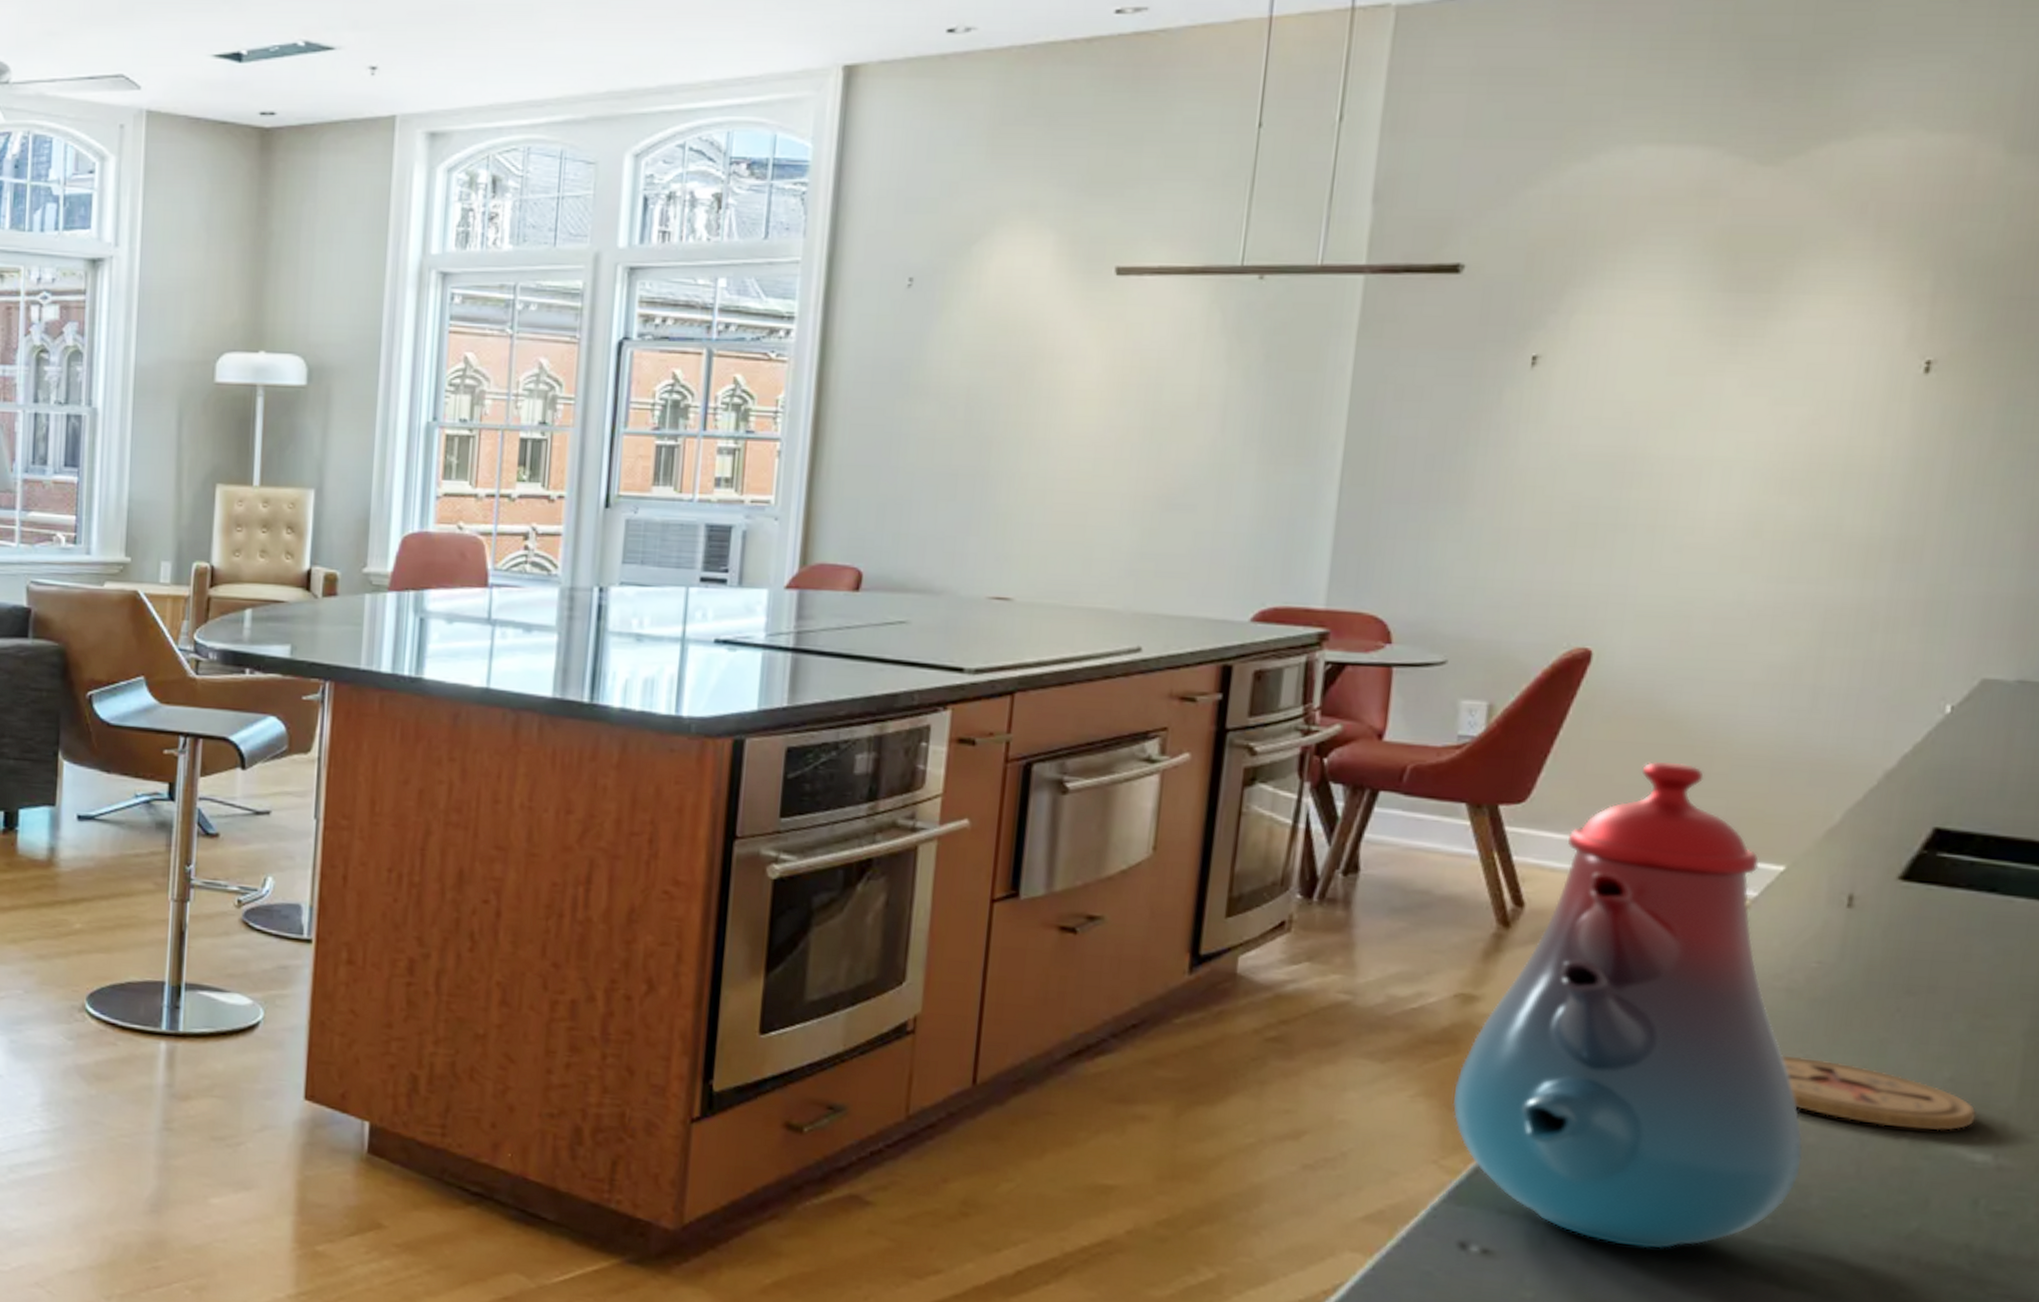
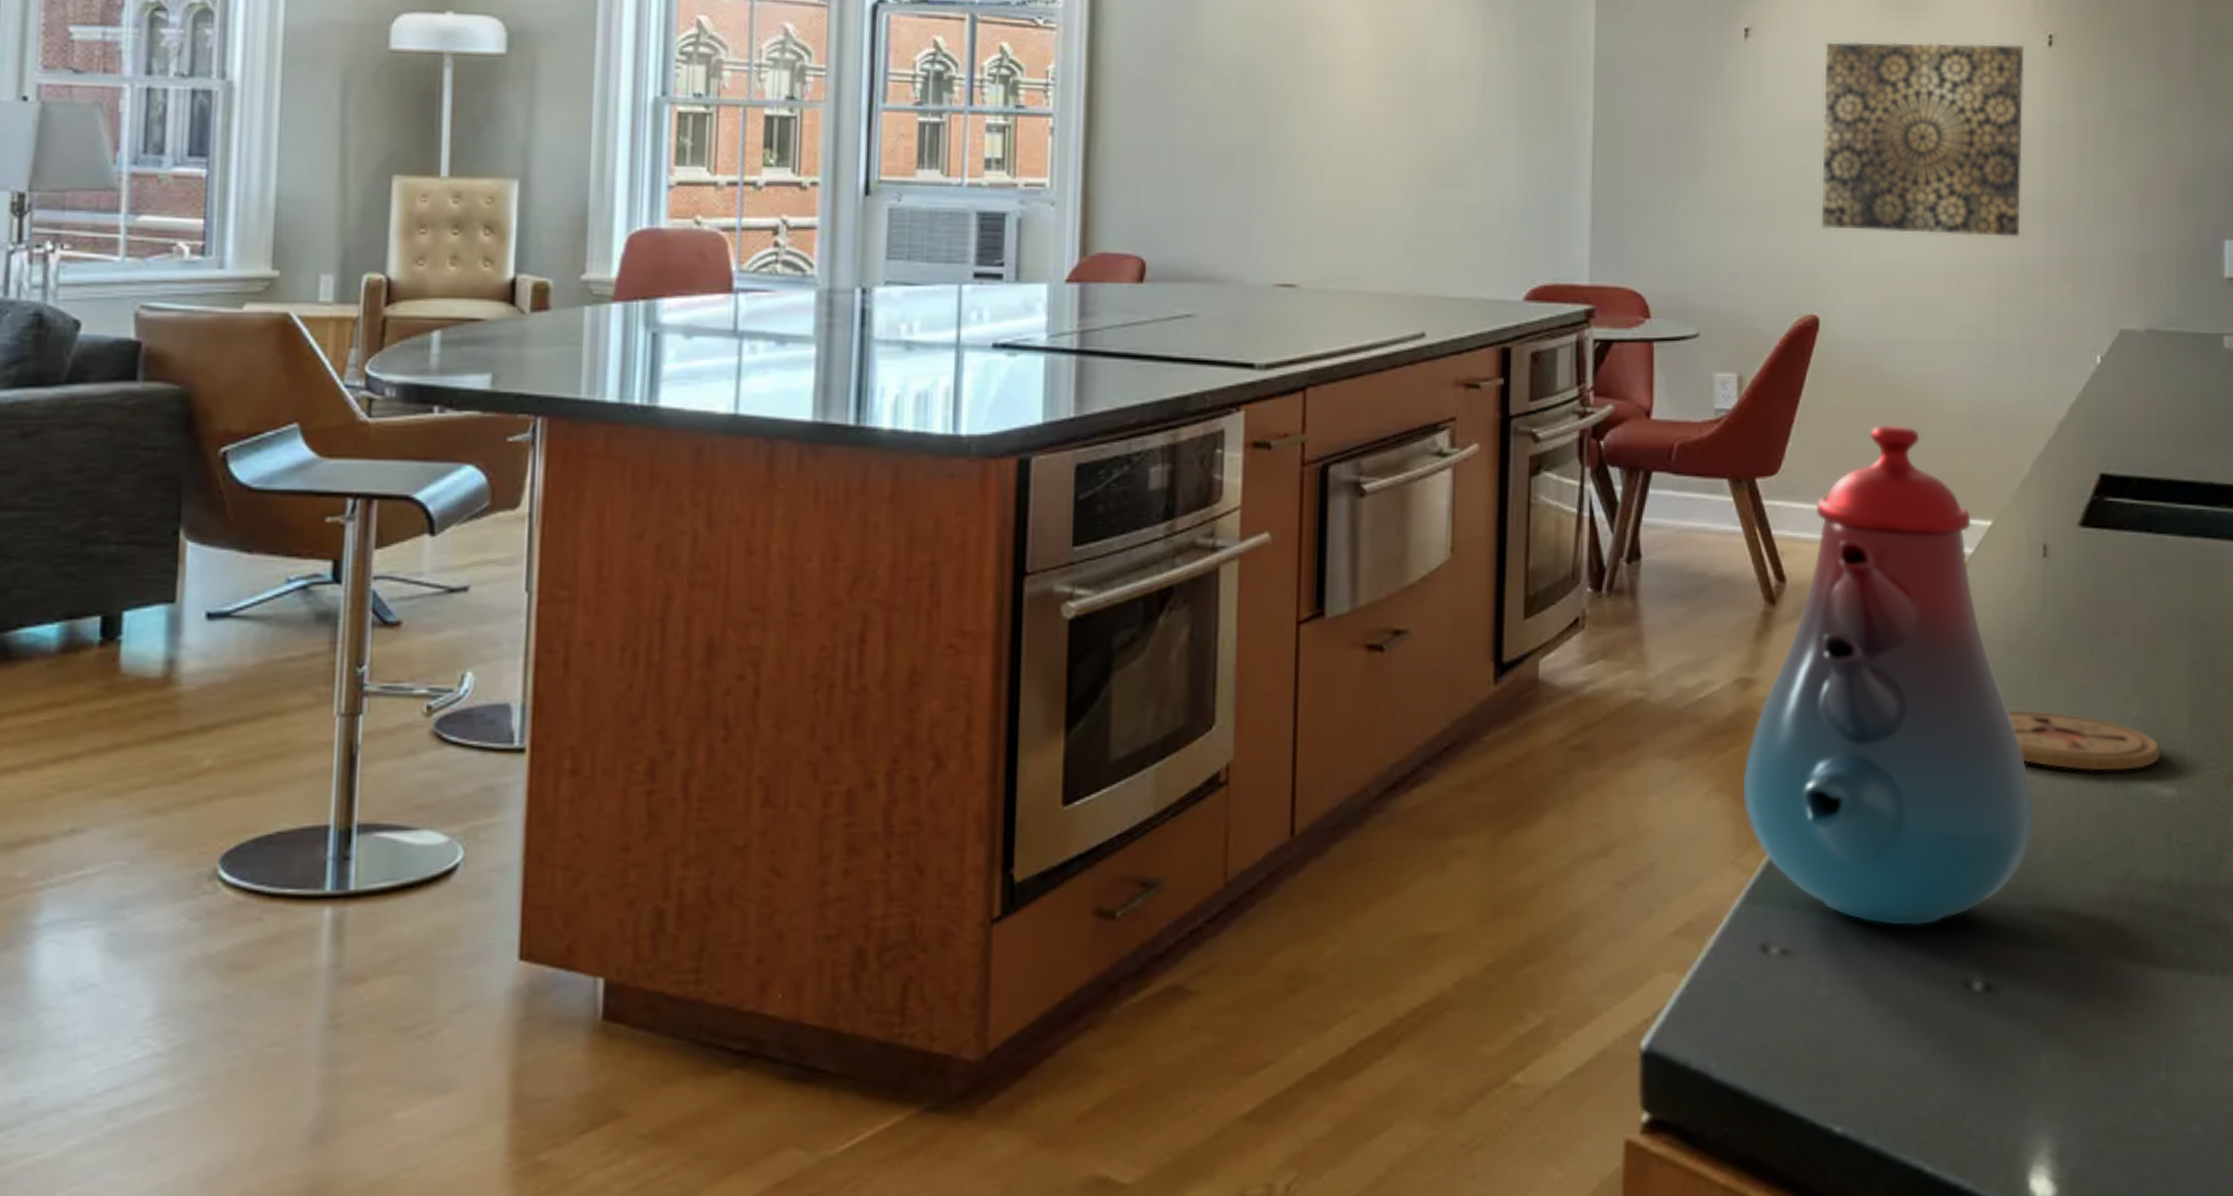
wall art: none [1605,369,1890,577] -> present [1821,42,2024,237]

